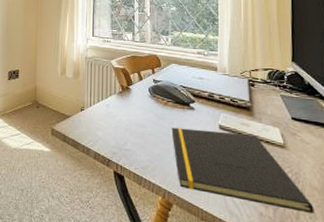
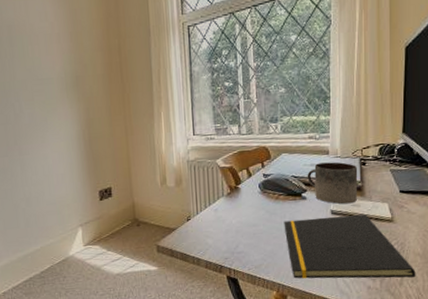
mug: none [195,77,247,122] -> present [307,162,358,205]

